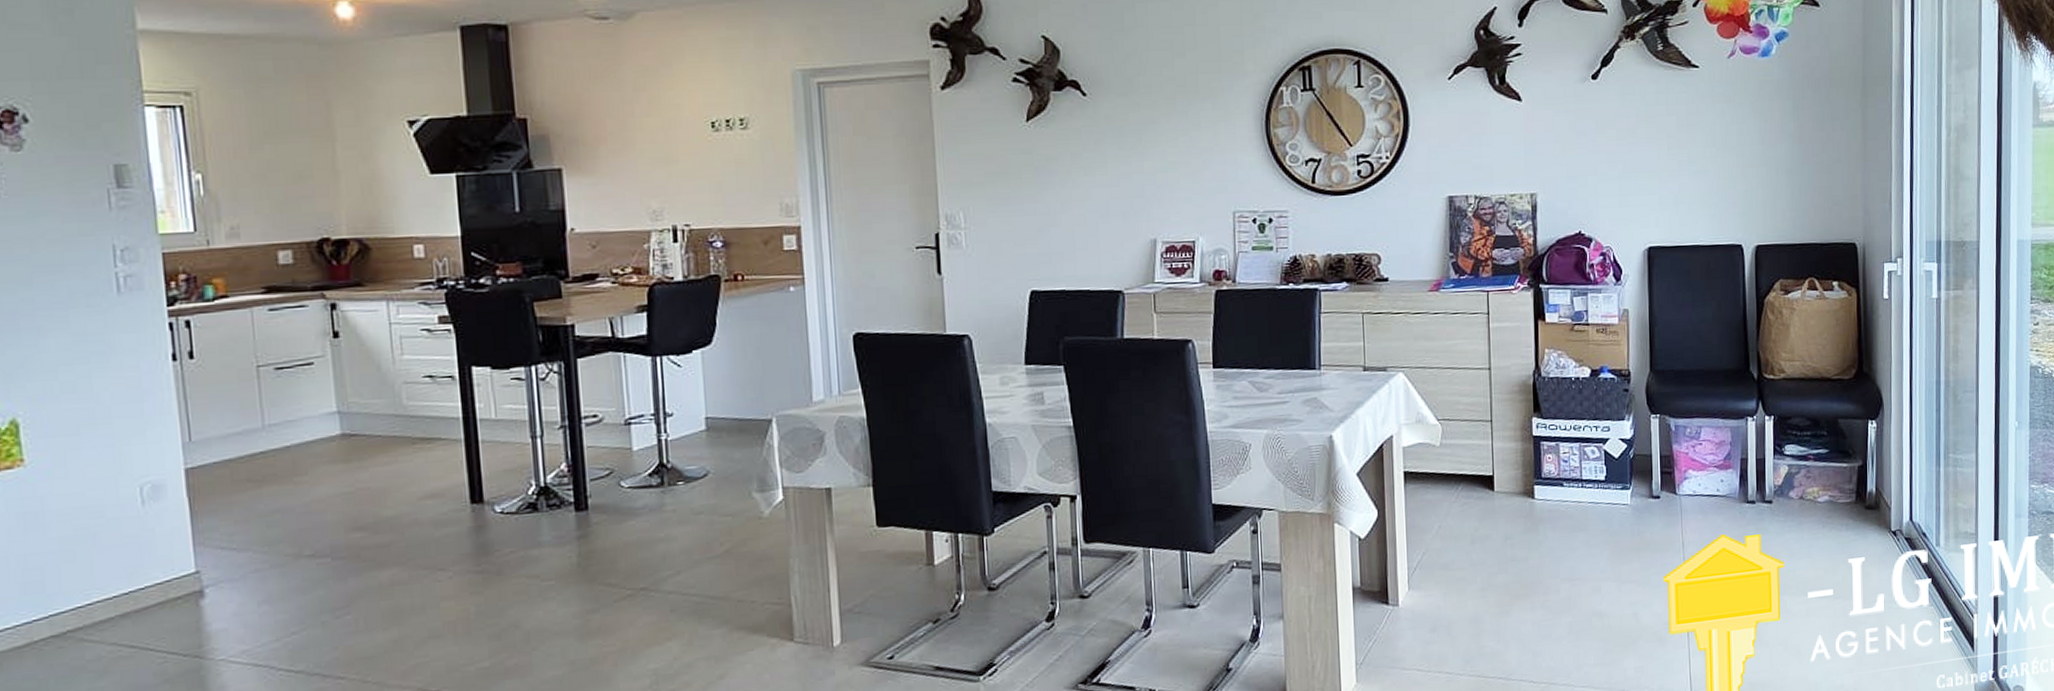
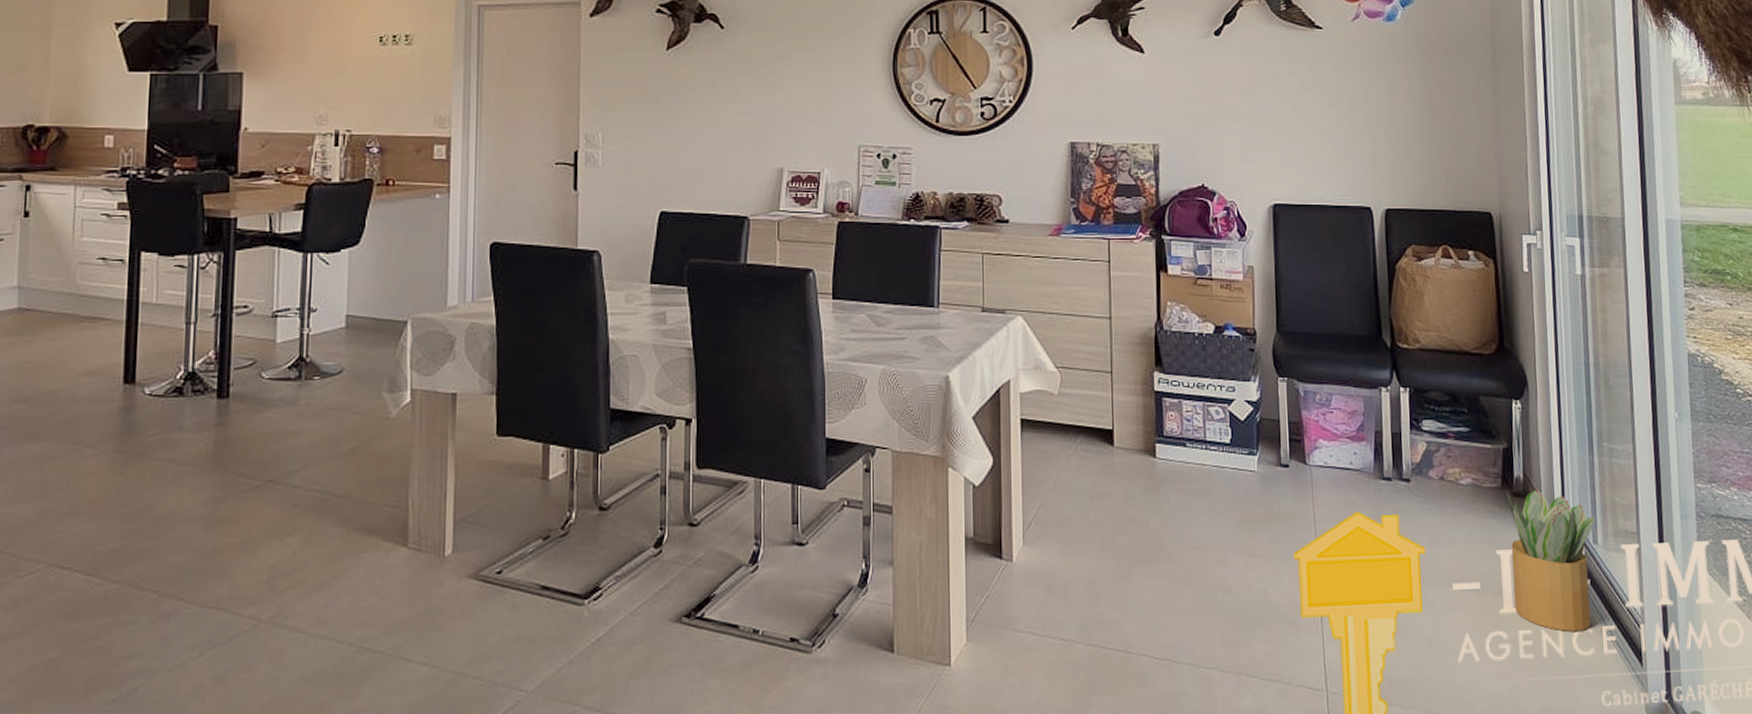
potted plant: none [1860,501,1938,627] -> present [1506,489,1595,632]

